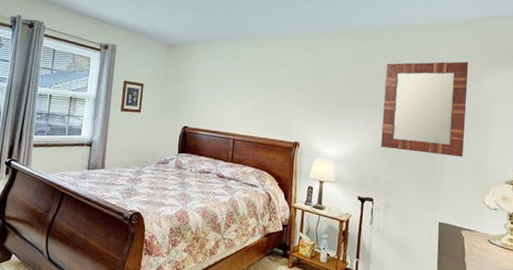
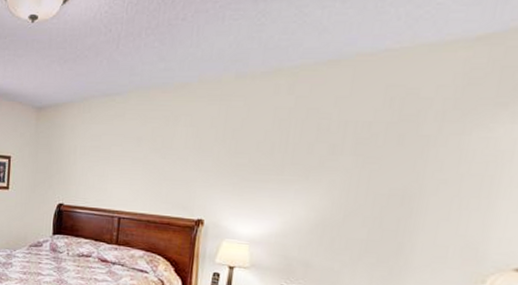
home mirror: present [381,61,469,158] -> none [318,99,475,236]

